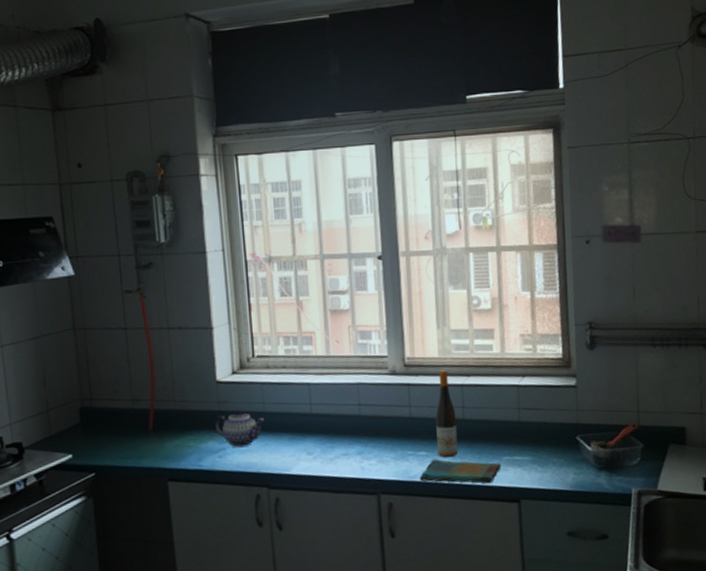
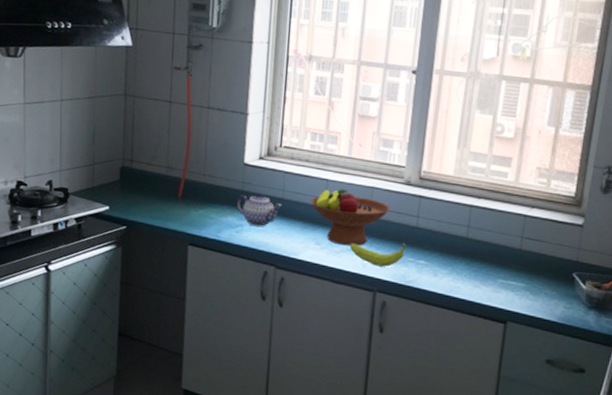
fruit bowl: none [294,390,380,451] -> present [310,189,390,246]
fruit: none [345,436,403,467] -> present [350,243,406,267]
dish towel: present [419,459,501,484] -> none [415,269,495,302]
wine bottle: present [435,370,459,457] -> none [437,188,461,270]

